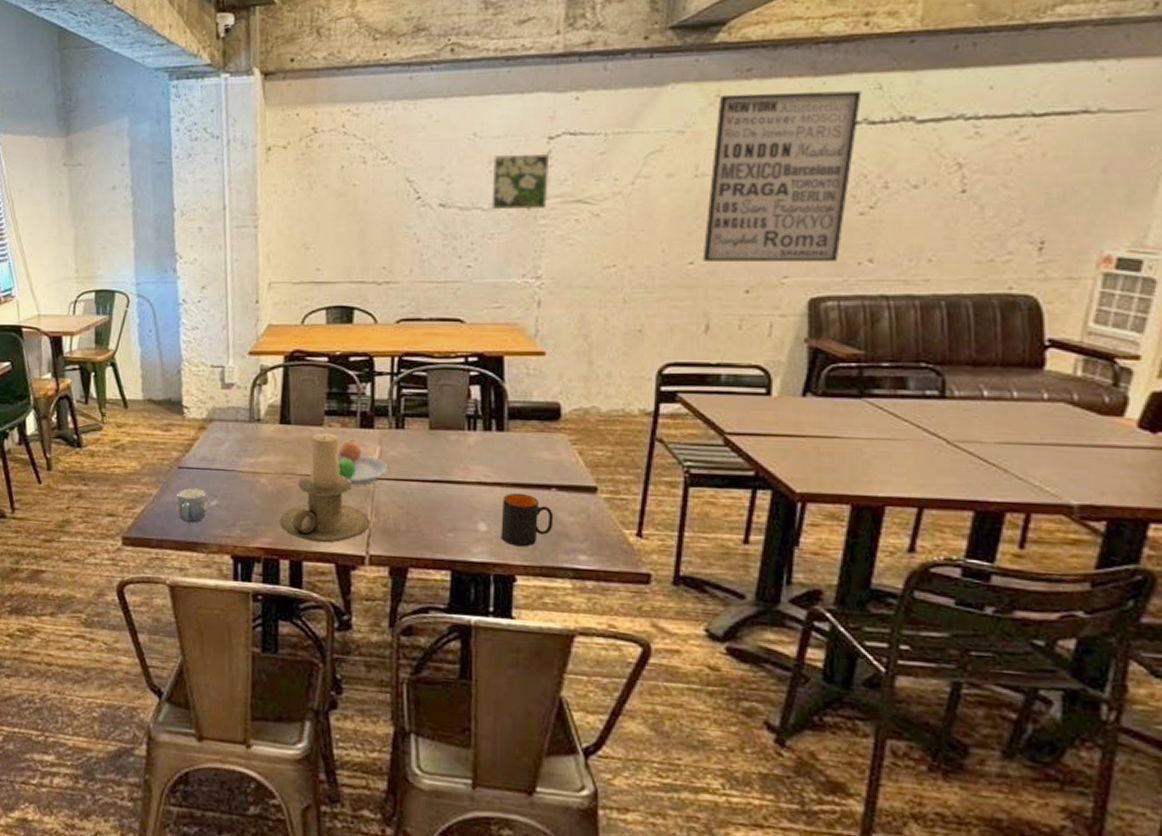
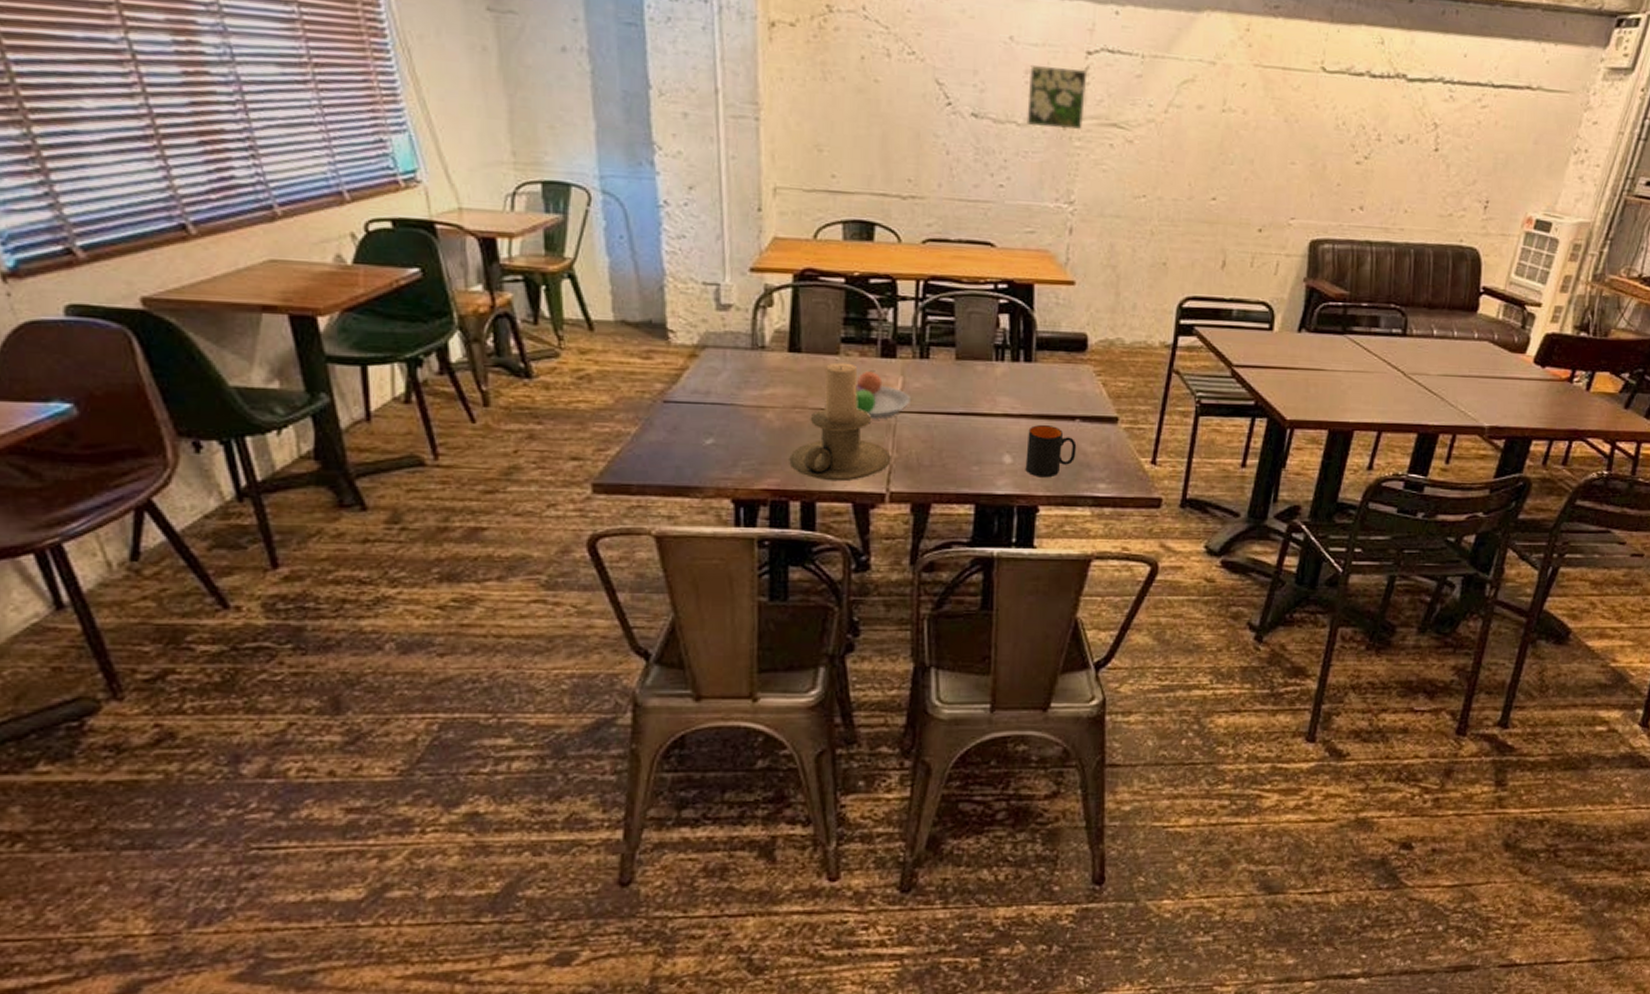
mug: present [175,487,209,523] -> none [661,424,703,465]
wall art: present [702,90,862,263] -> none [1224,29,1368,208]

